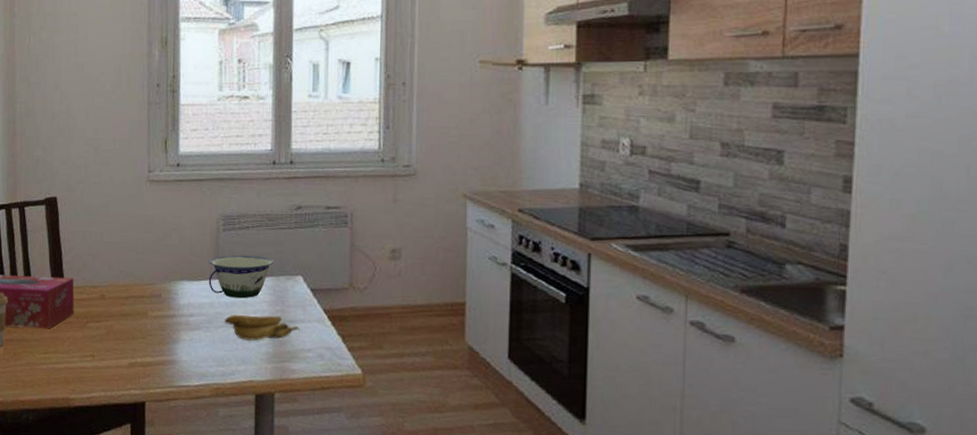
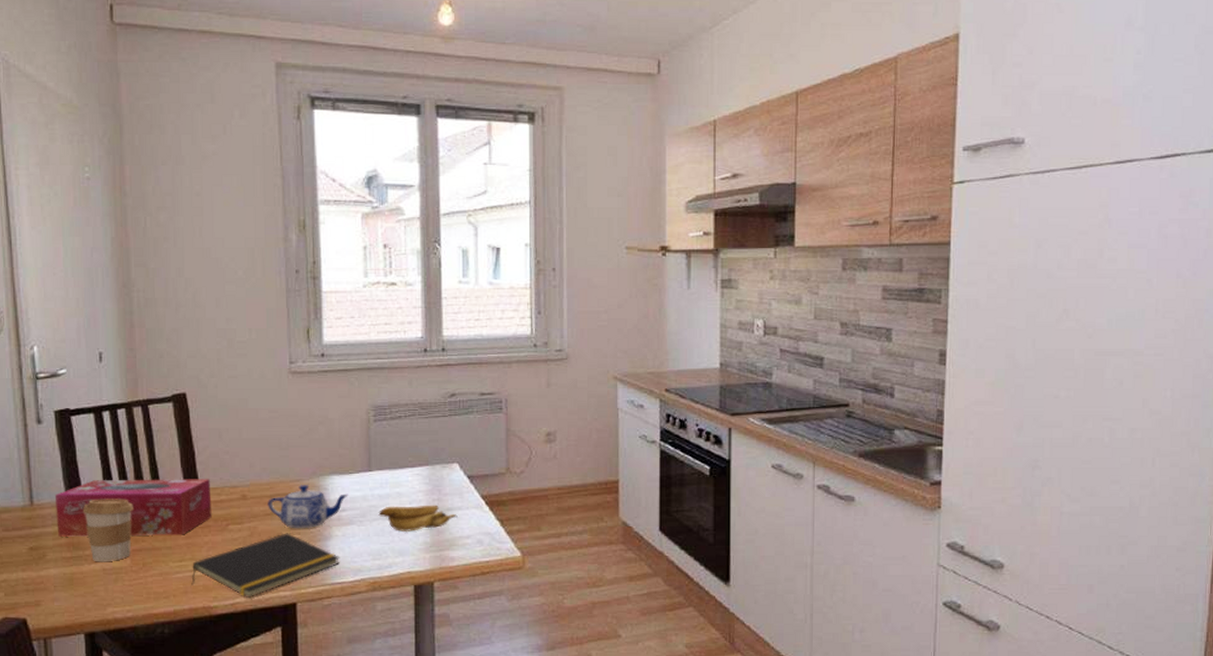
notepad: none [54,334,186,393] -> present [191,533,339,598]
teapot: none [123,288,197,331] -> present [268,485,348,529]
bowl: present [208,255,274,299] -> none [360,445,428,490]

